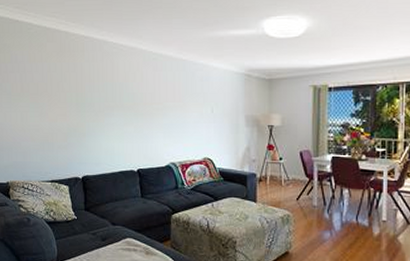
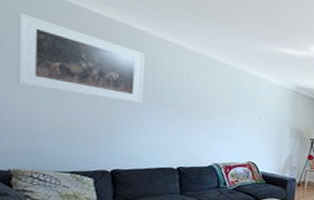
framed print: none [11,43,105,109] -> present [17,12,146,104]

